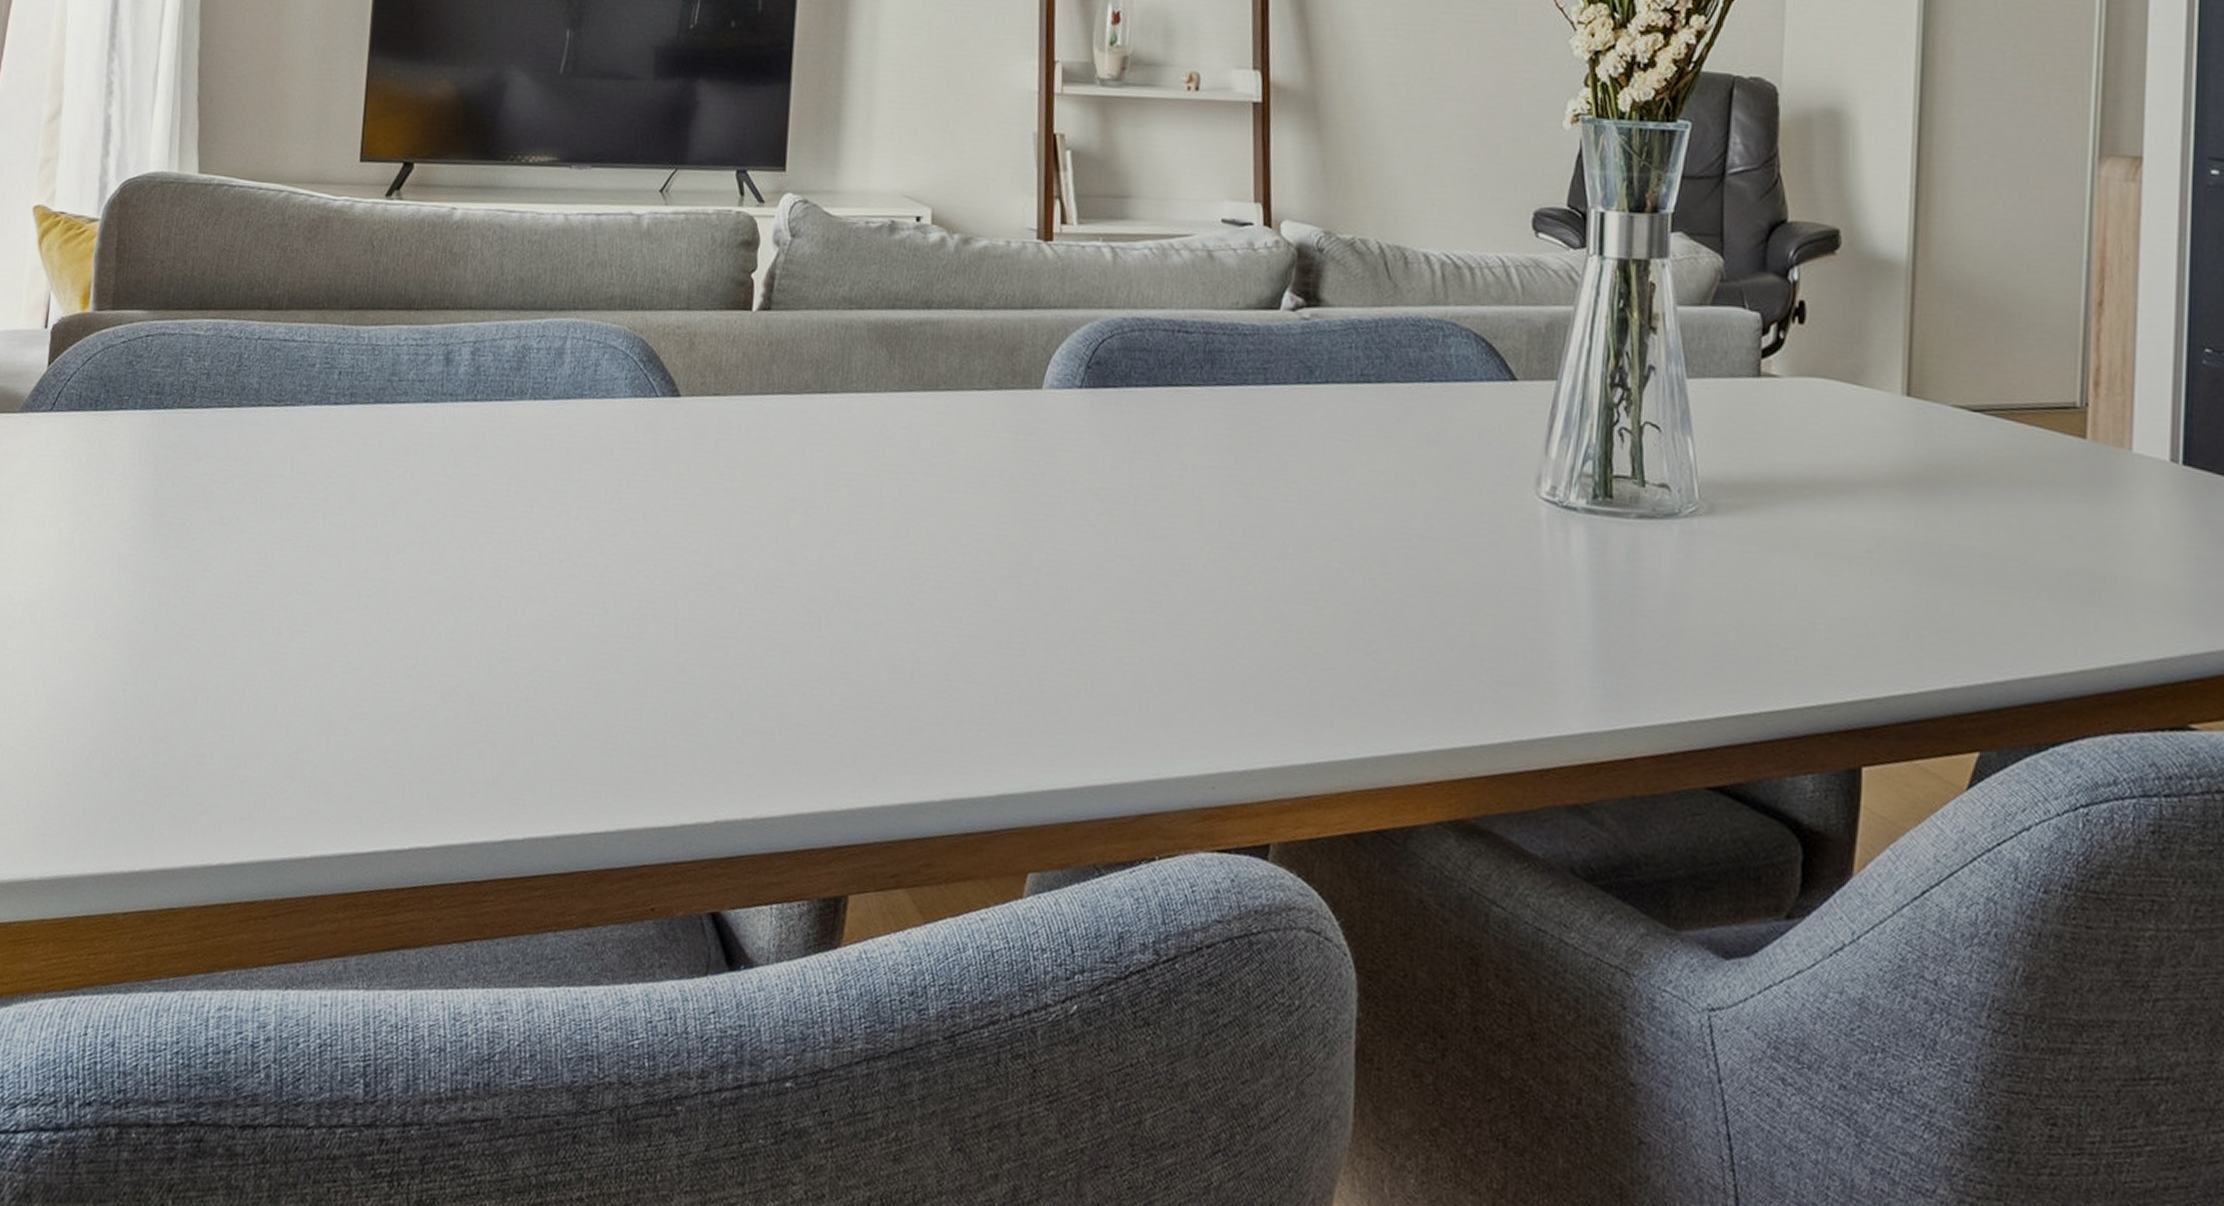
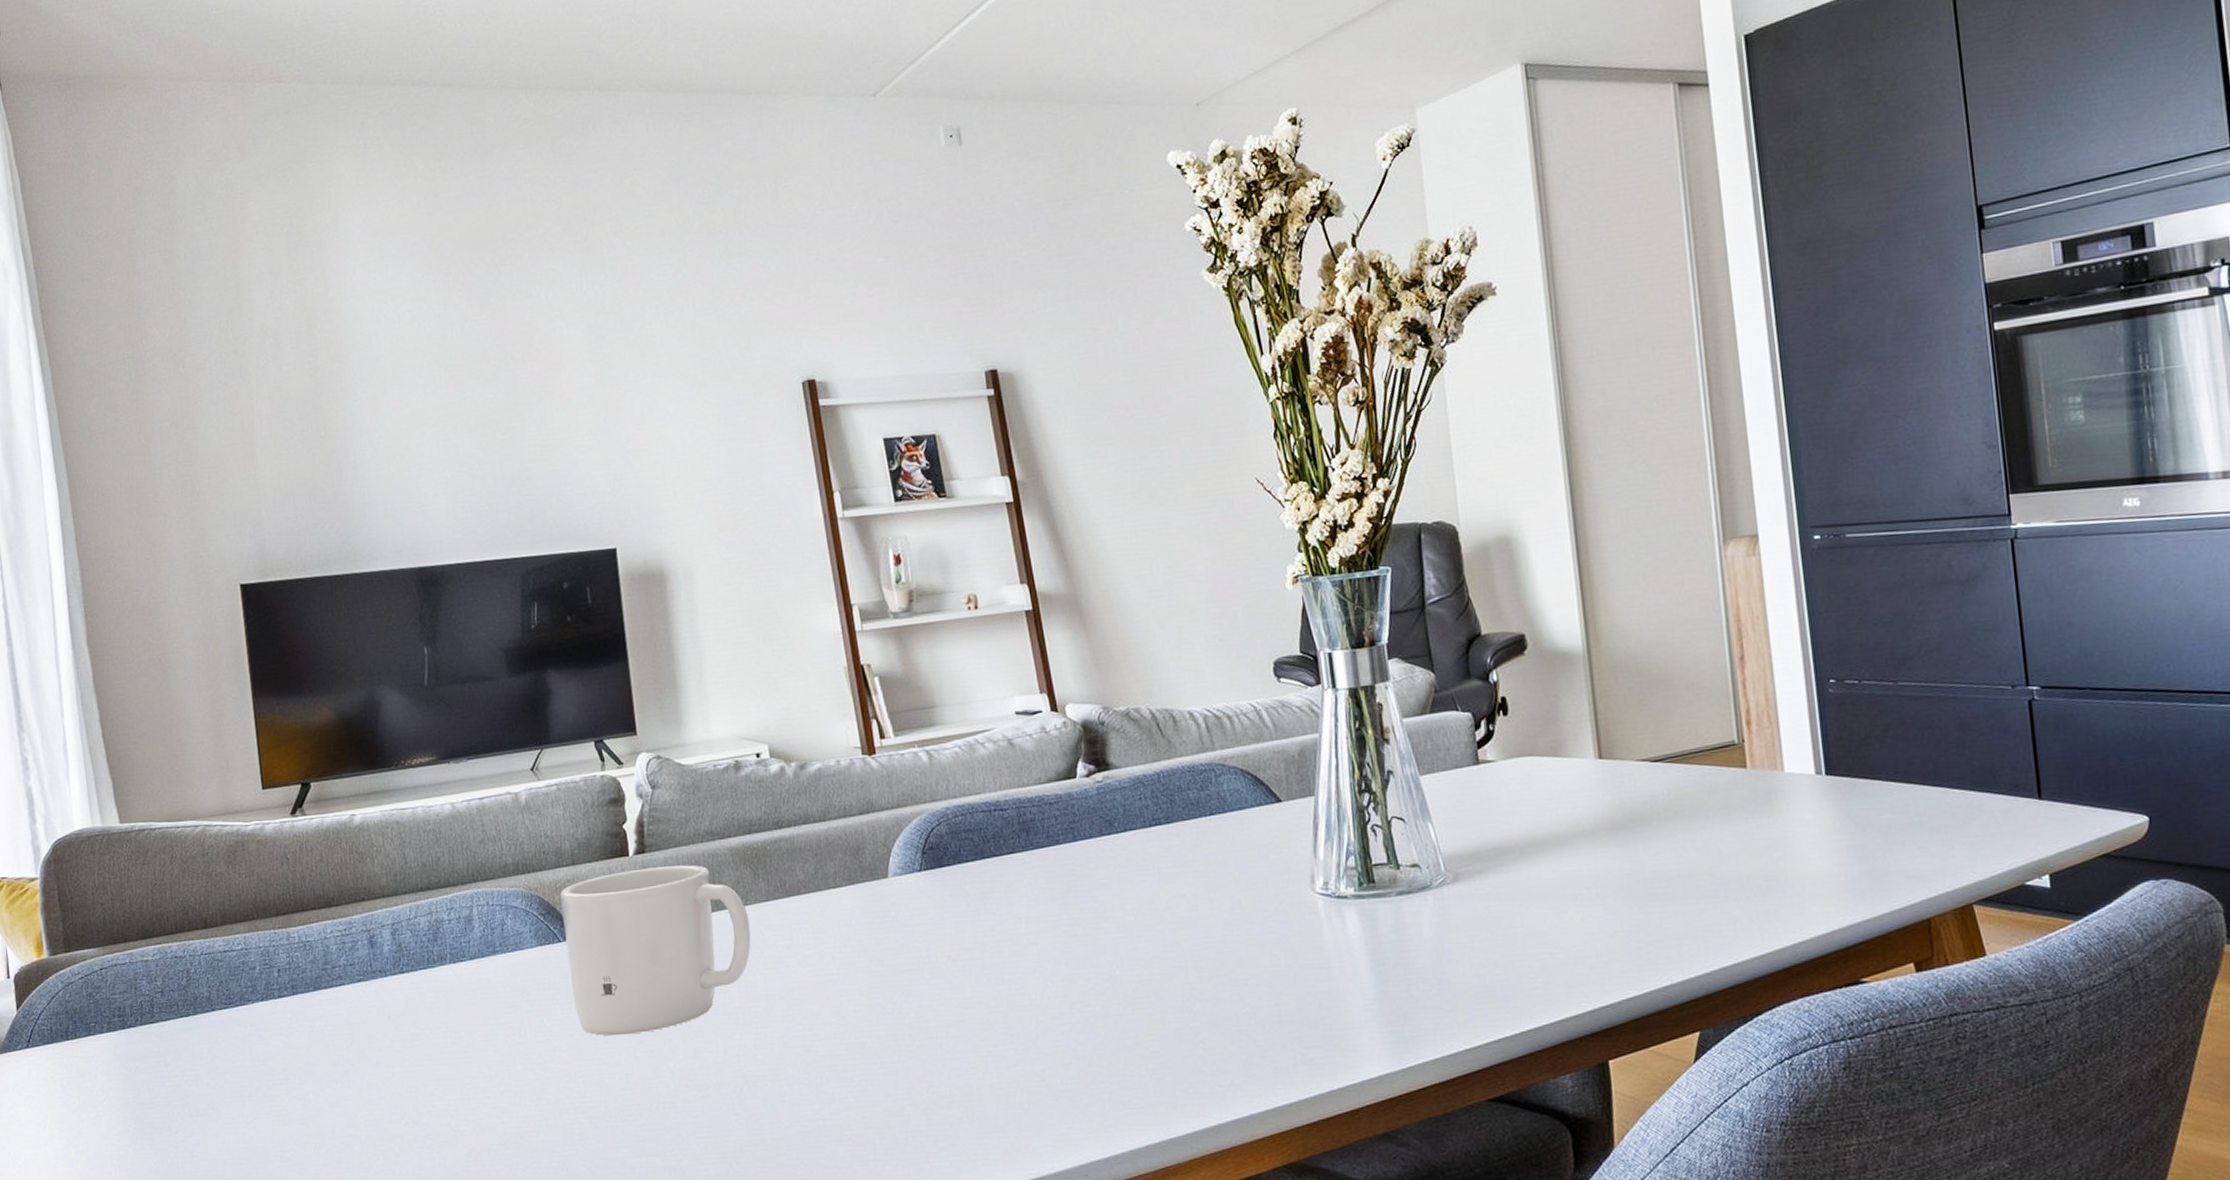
mug: none [660,327,875,521] -> present [559,864,751,1036]

